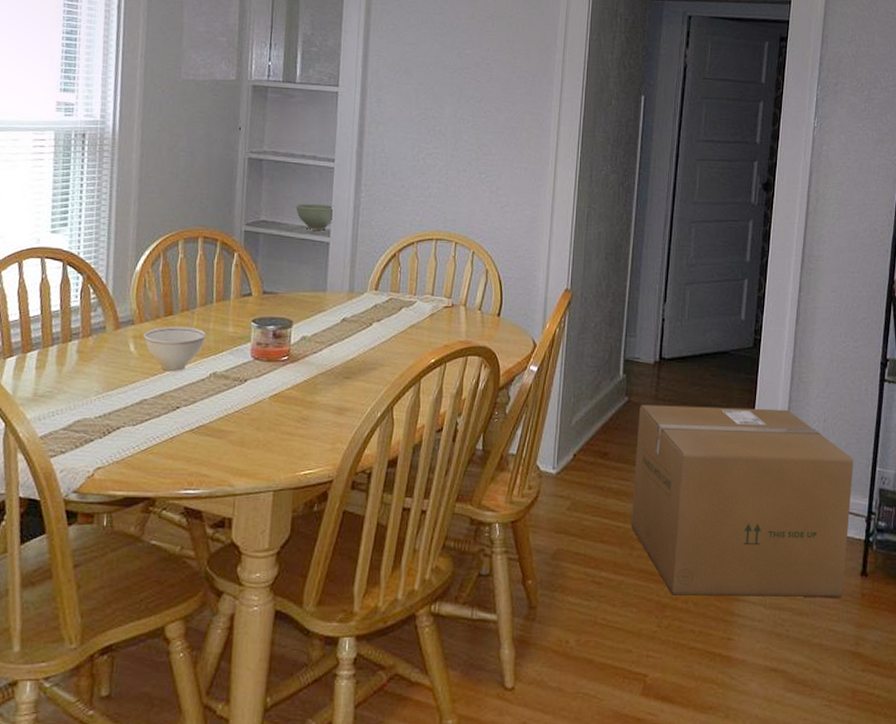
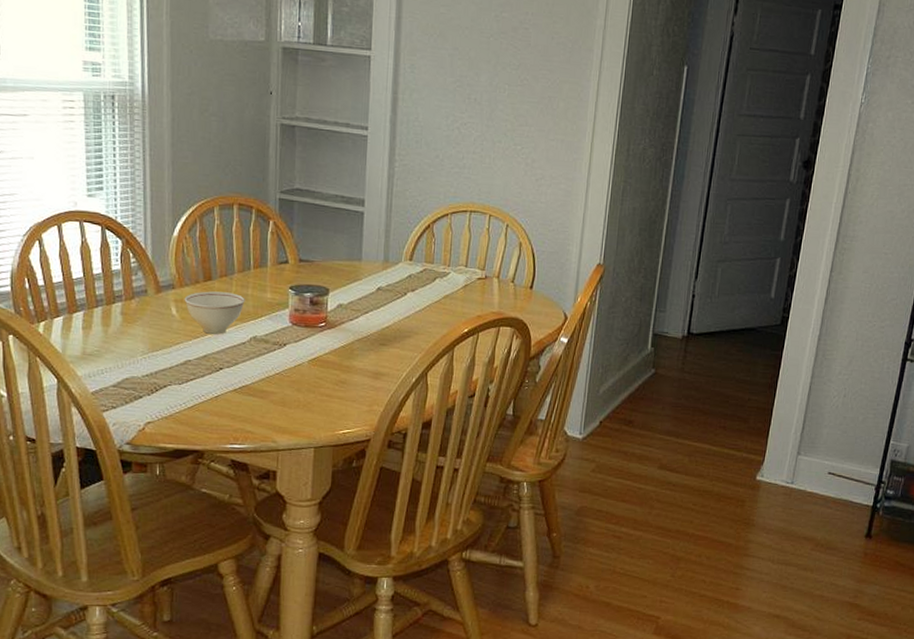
bowl: present [295,204,334,231] -> none [329,172,368,200]
box: present [630,404,854,597] -> none [651,376,869,556]

